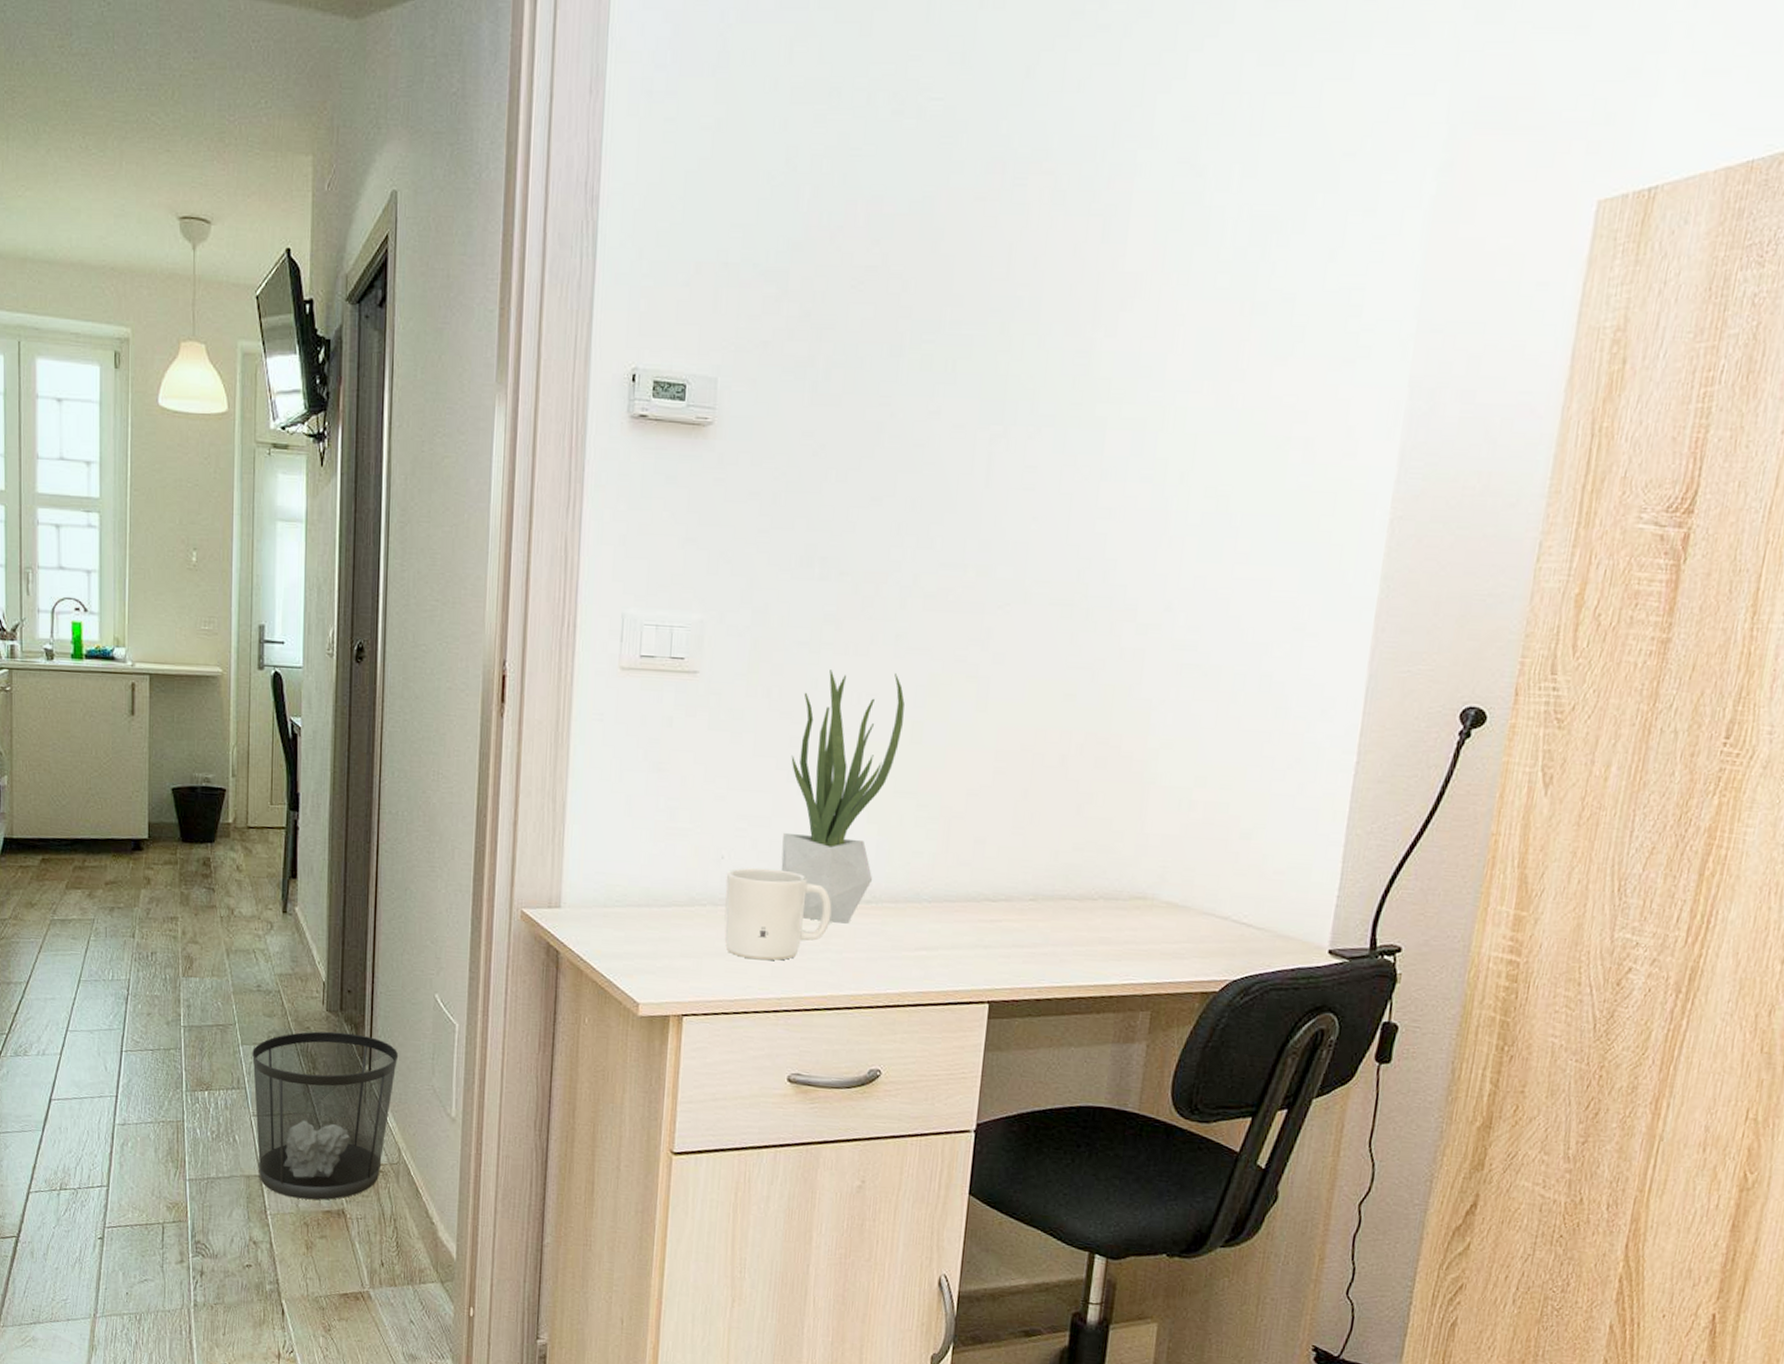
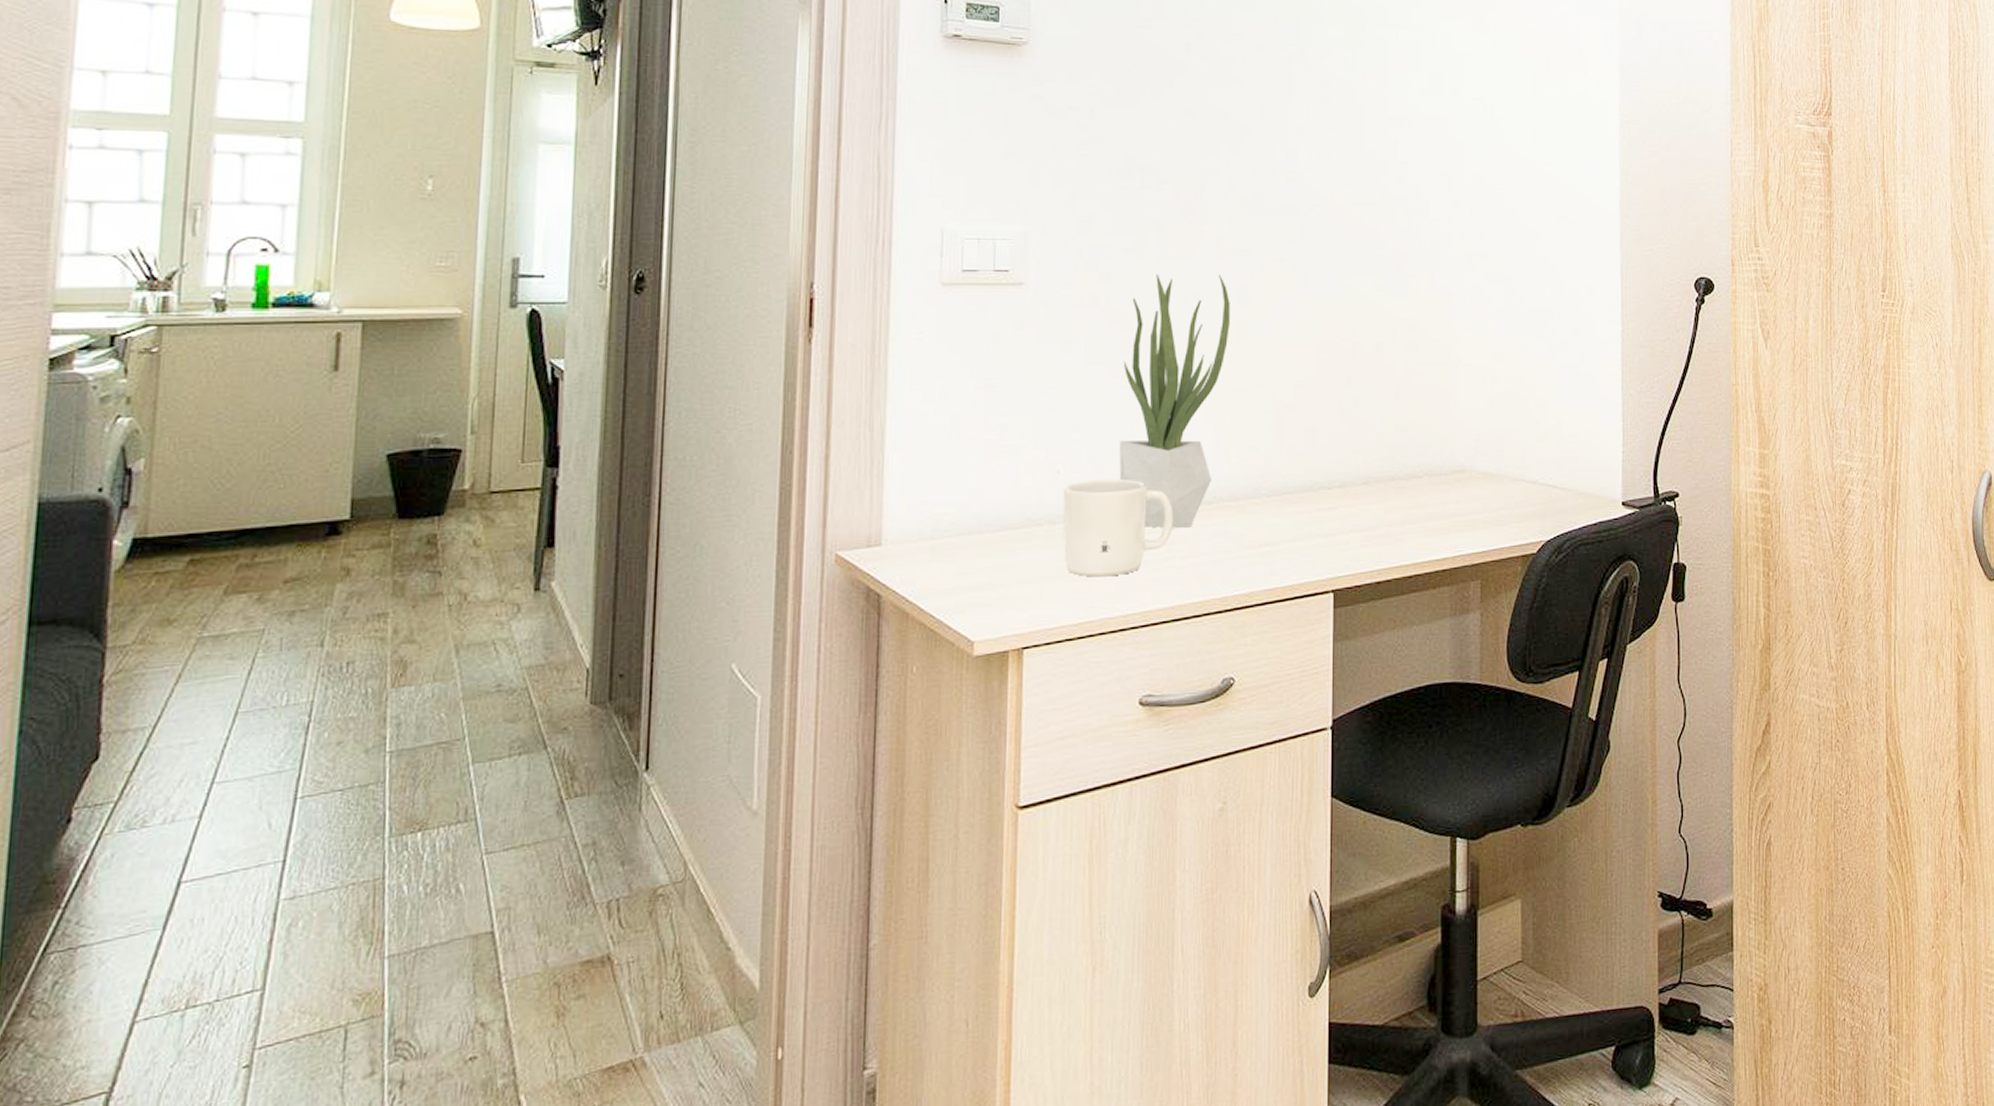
waste bin: present [252,1031,399,1200] -> none [487,726,685,953]

